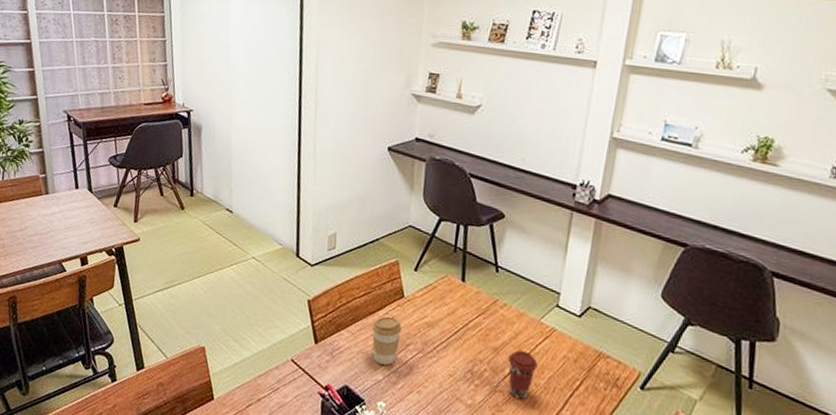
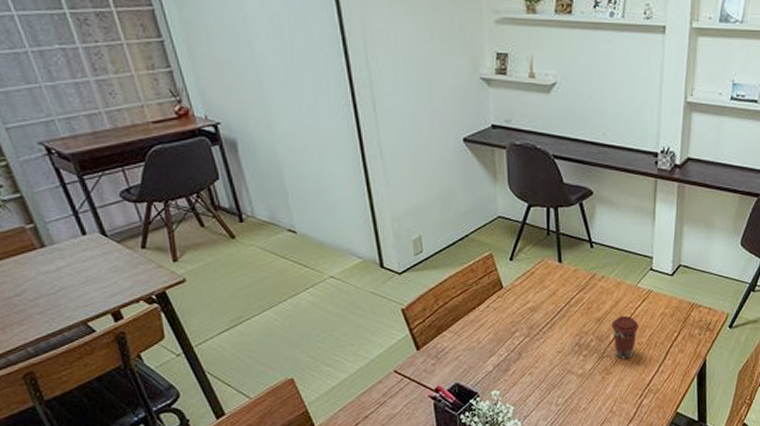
coffee cup: present [371,316,402,365] -> none [474,309,505,356]

